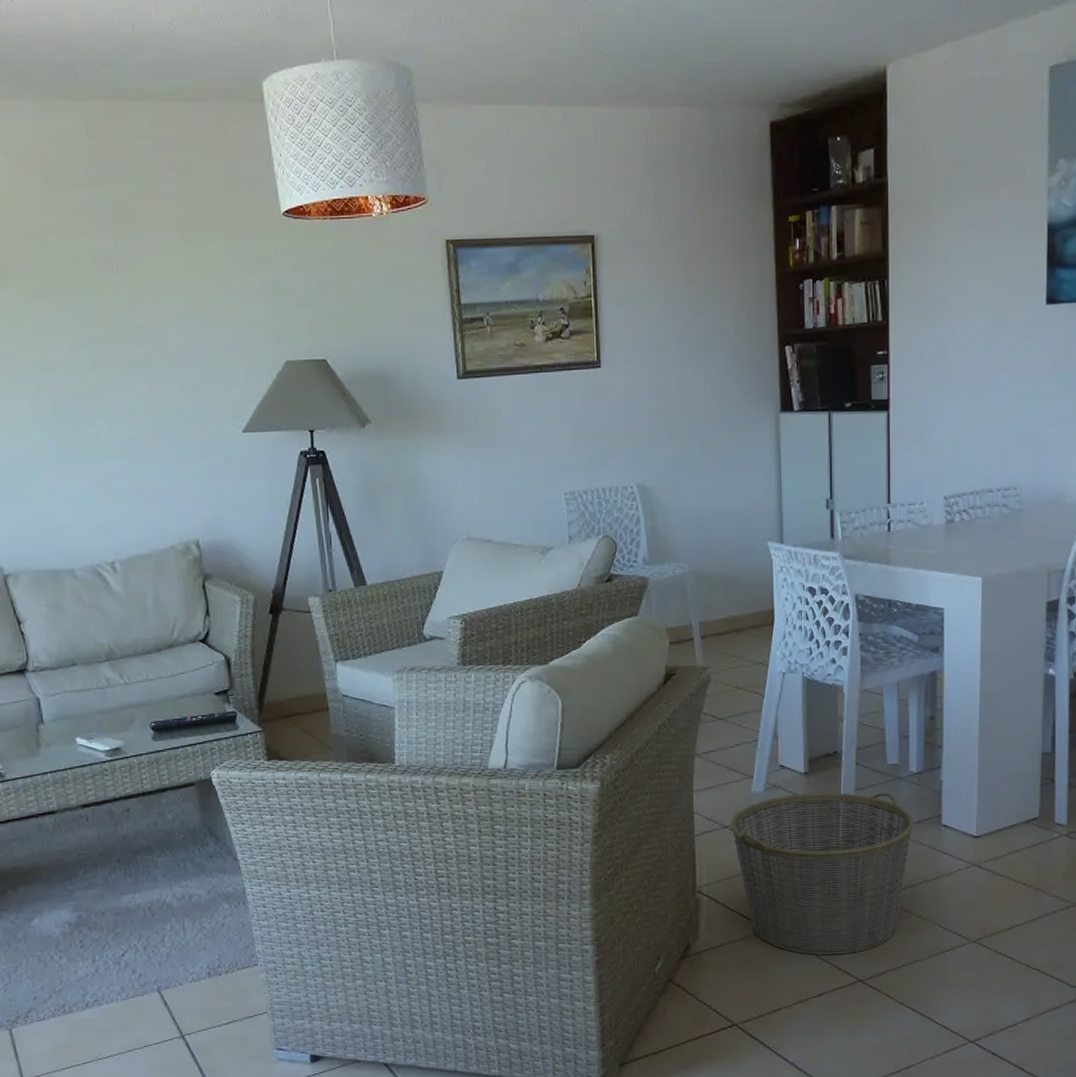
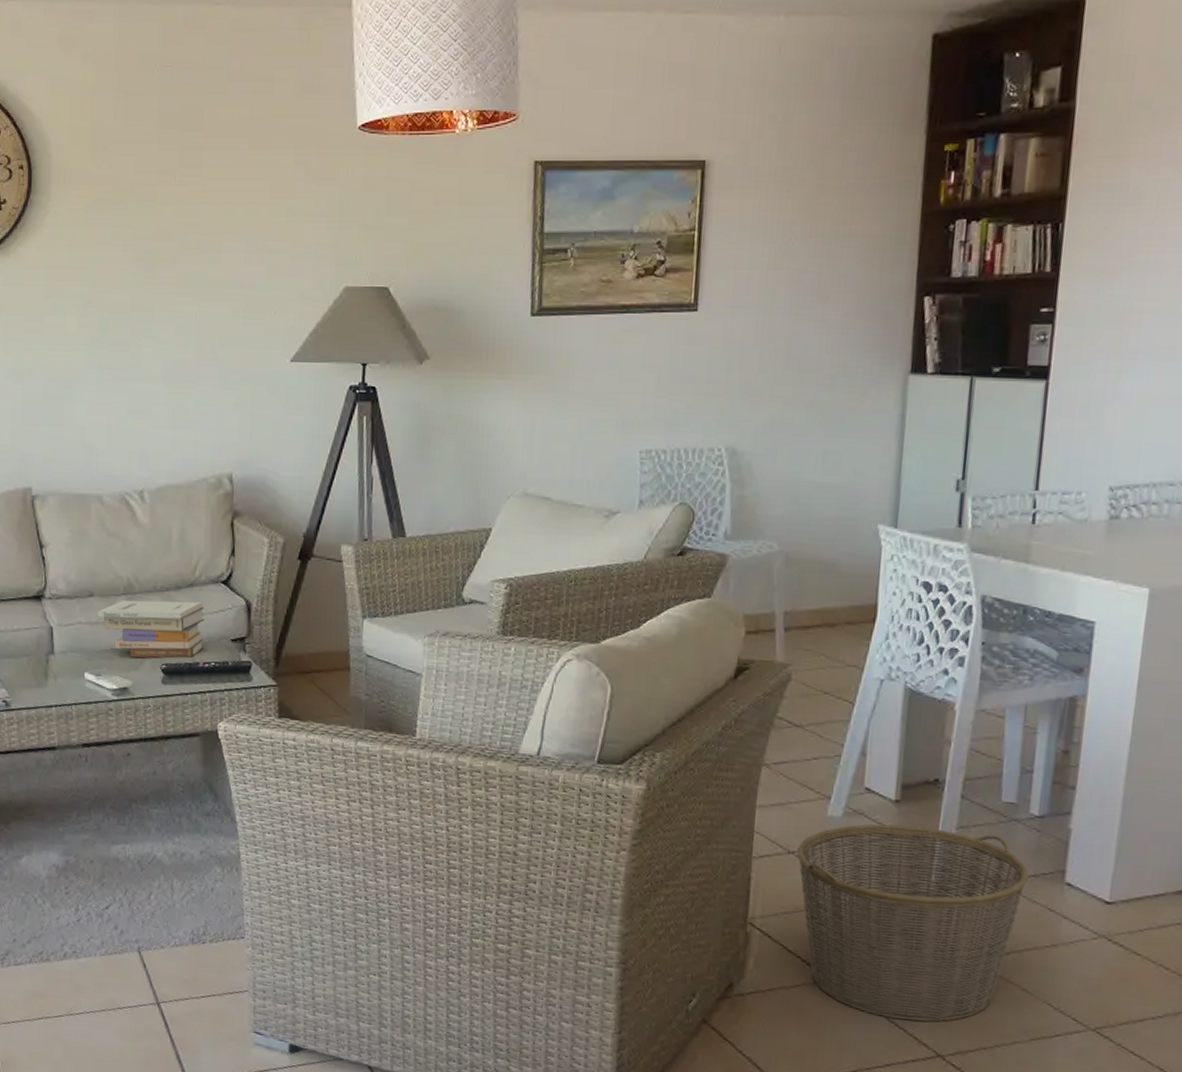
books: none [81,661,190,720] -> present [96,600,205,659]

